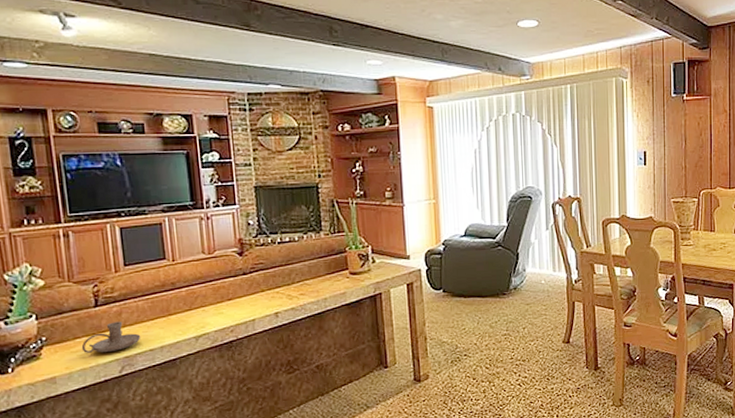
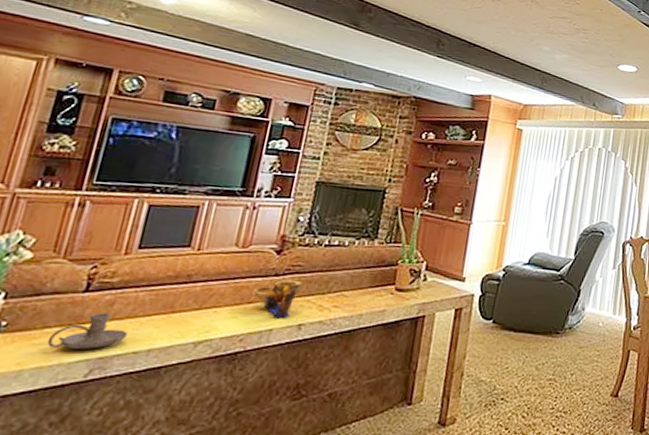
decorative bowl: none [228,277,269,309] -> present [252,280,302,318]

